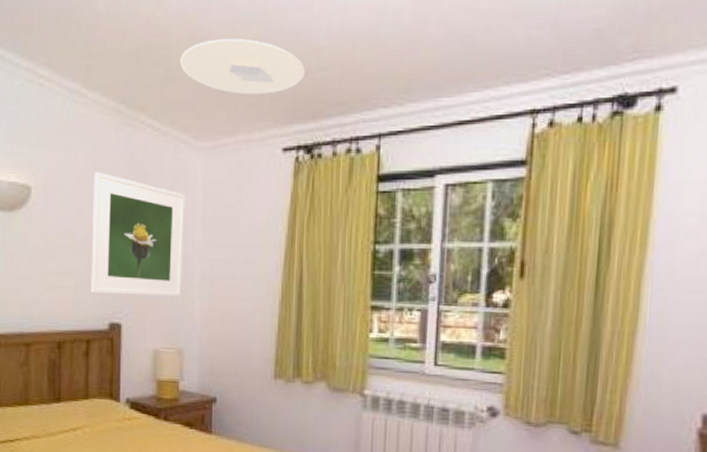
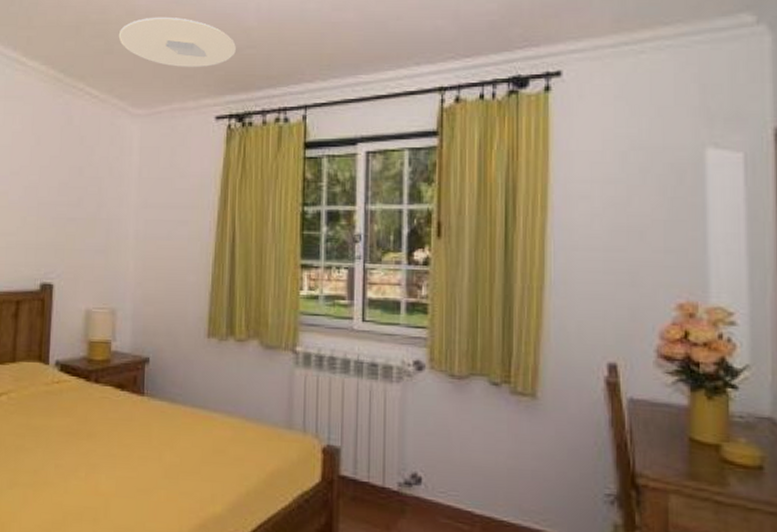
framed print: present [91,172,186,296] -> none [23,135,122,256]

